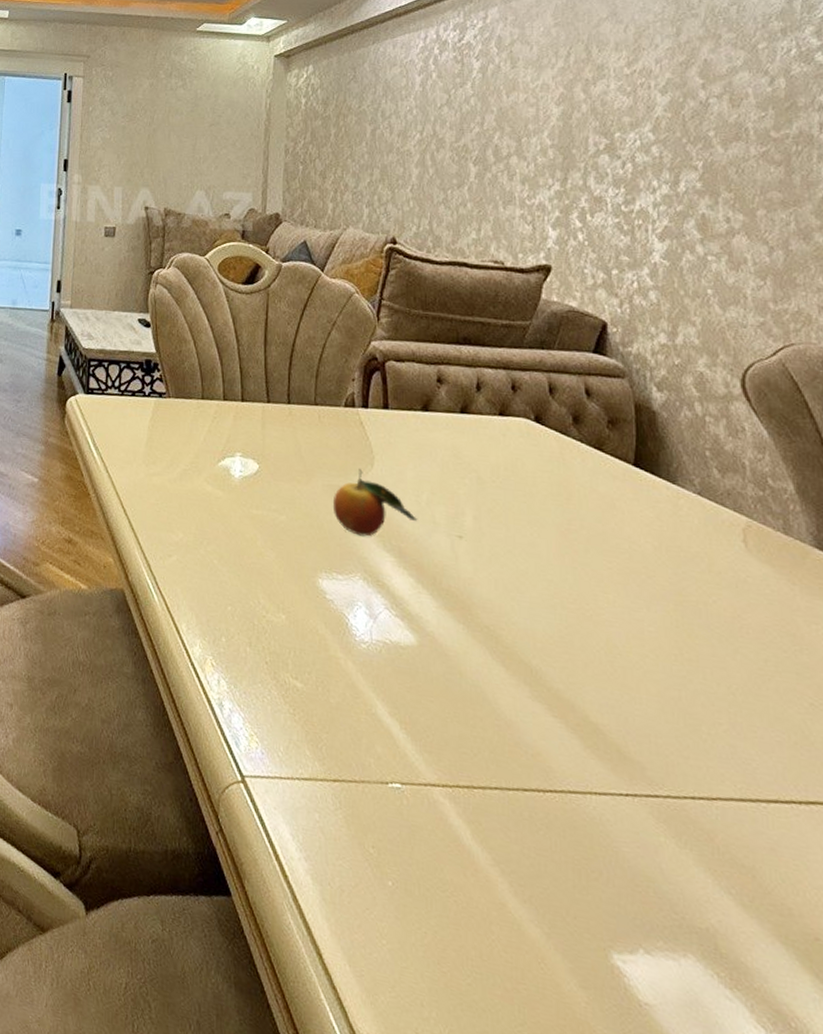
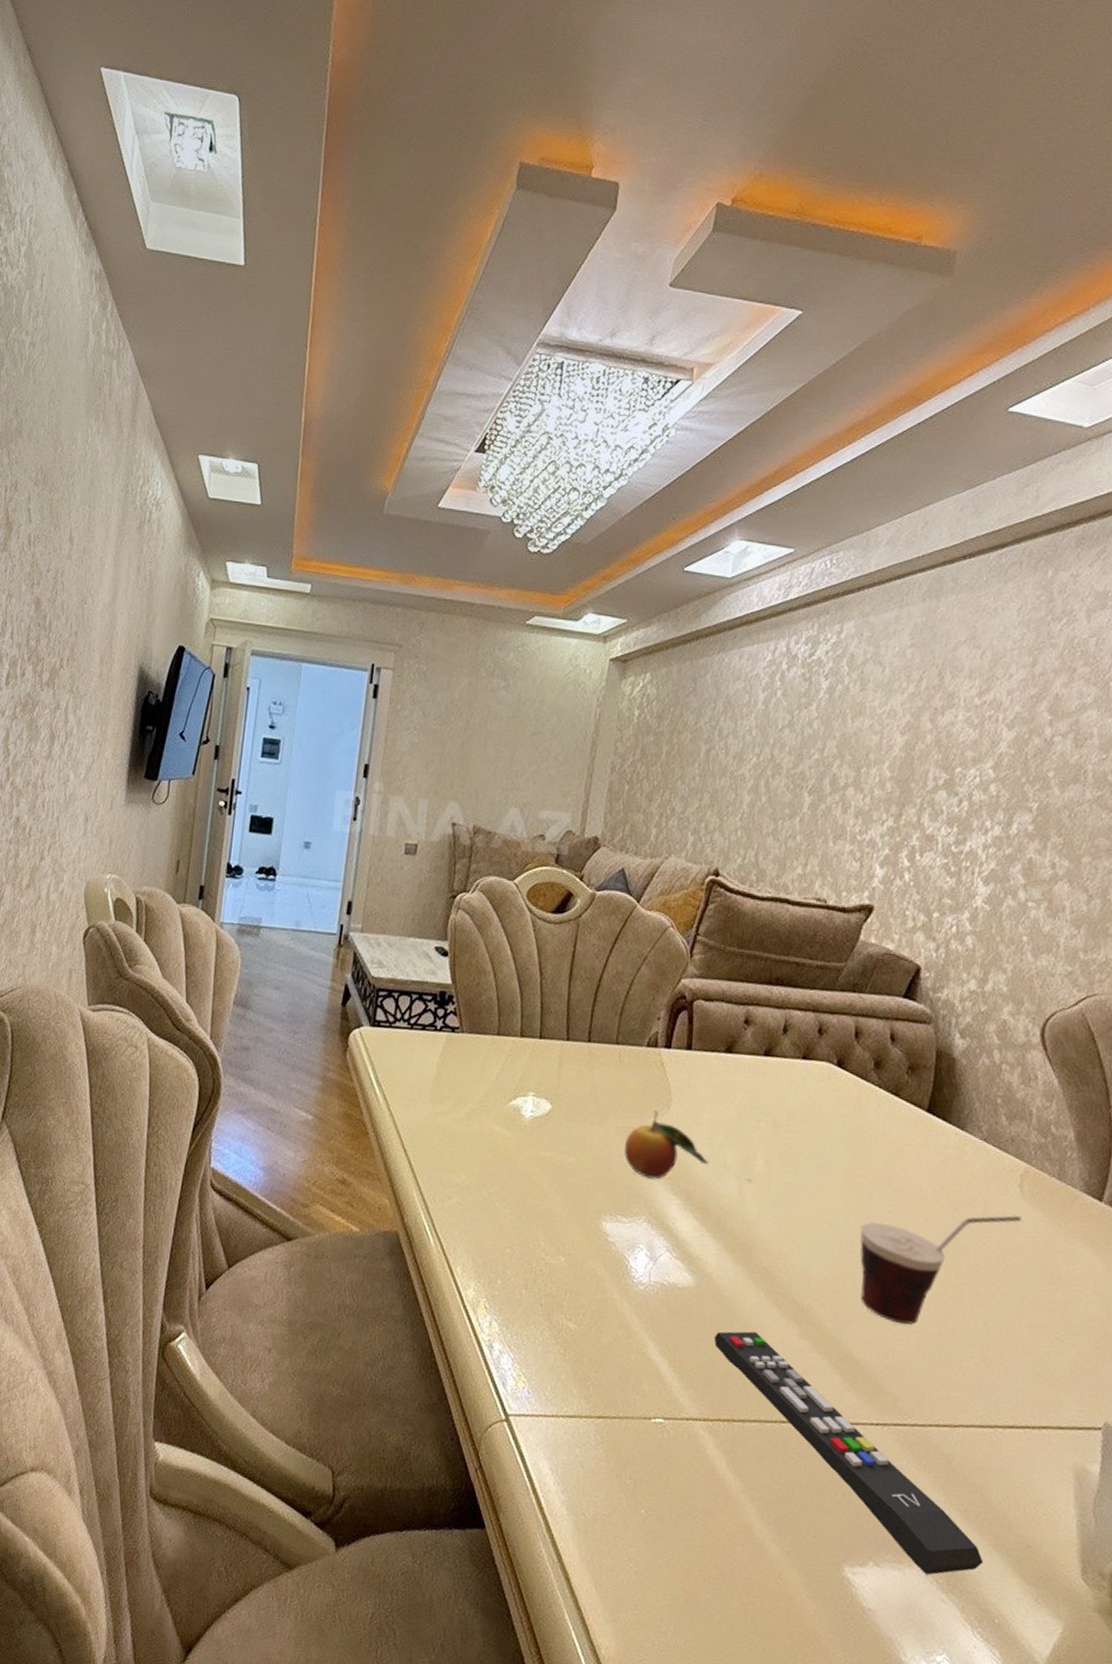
remote control: none [443,692,767,967] -> present [713,1331,984,1575]
cup: none [580,571,751,688] -> present [860,1215,1021,1325]

